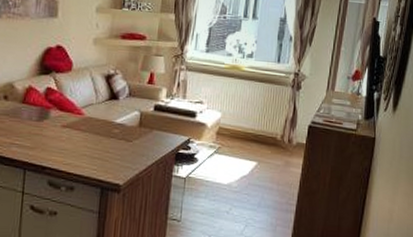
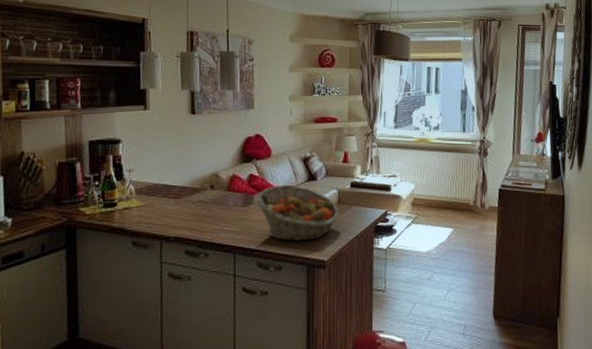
fruit basket: none [52,101,140,163] -> present [256,184,340,242]

